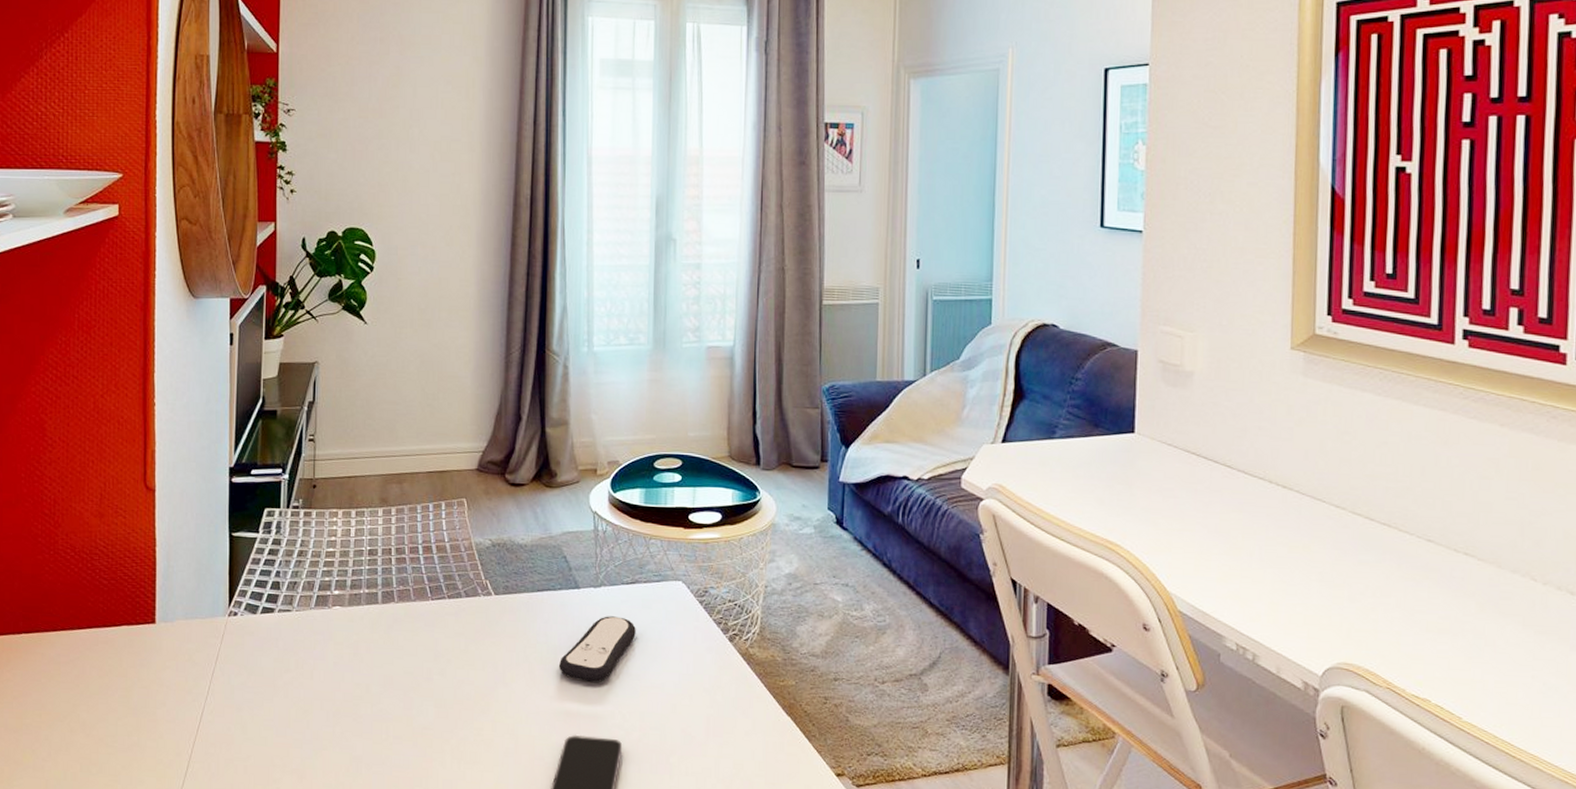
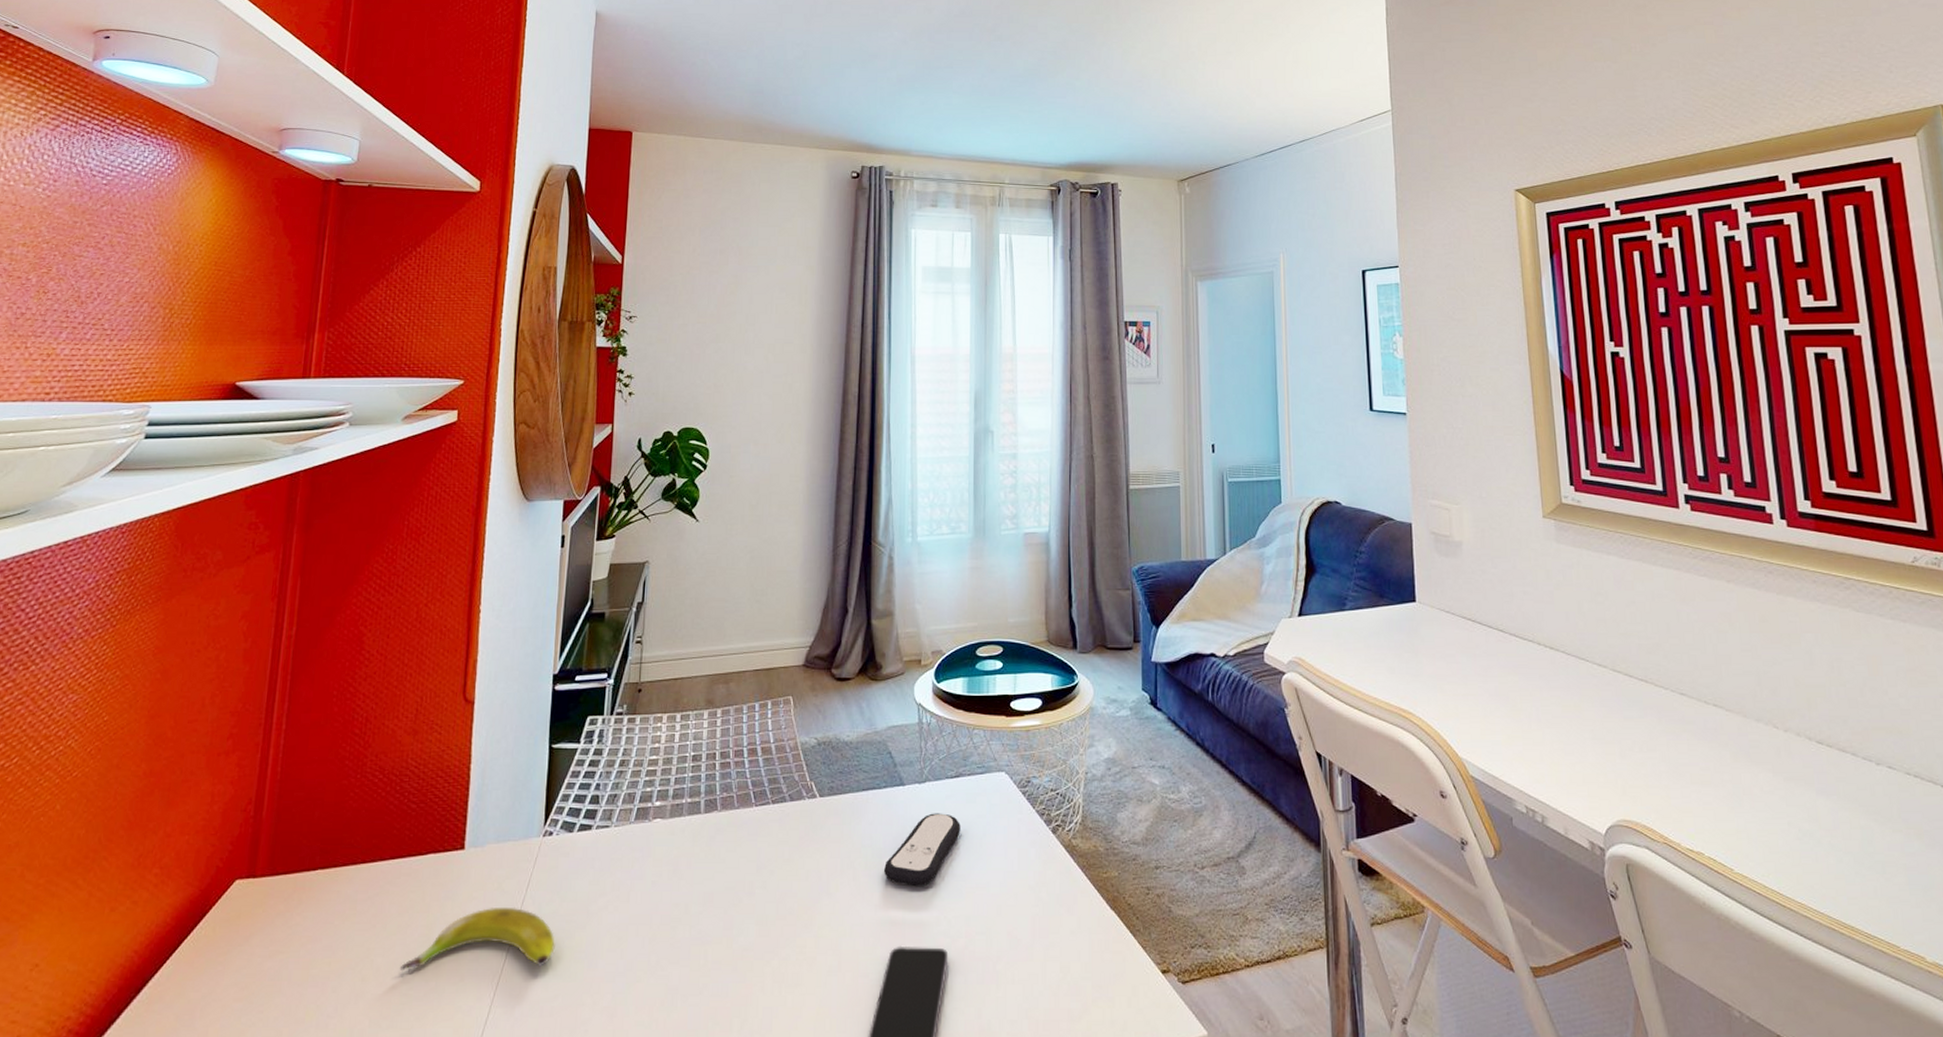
banana: none [104,676,245,731] -> present [399,907,555,970]

